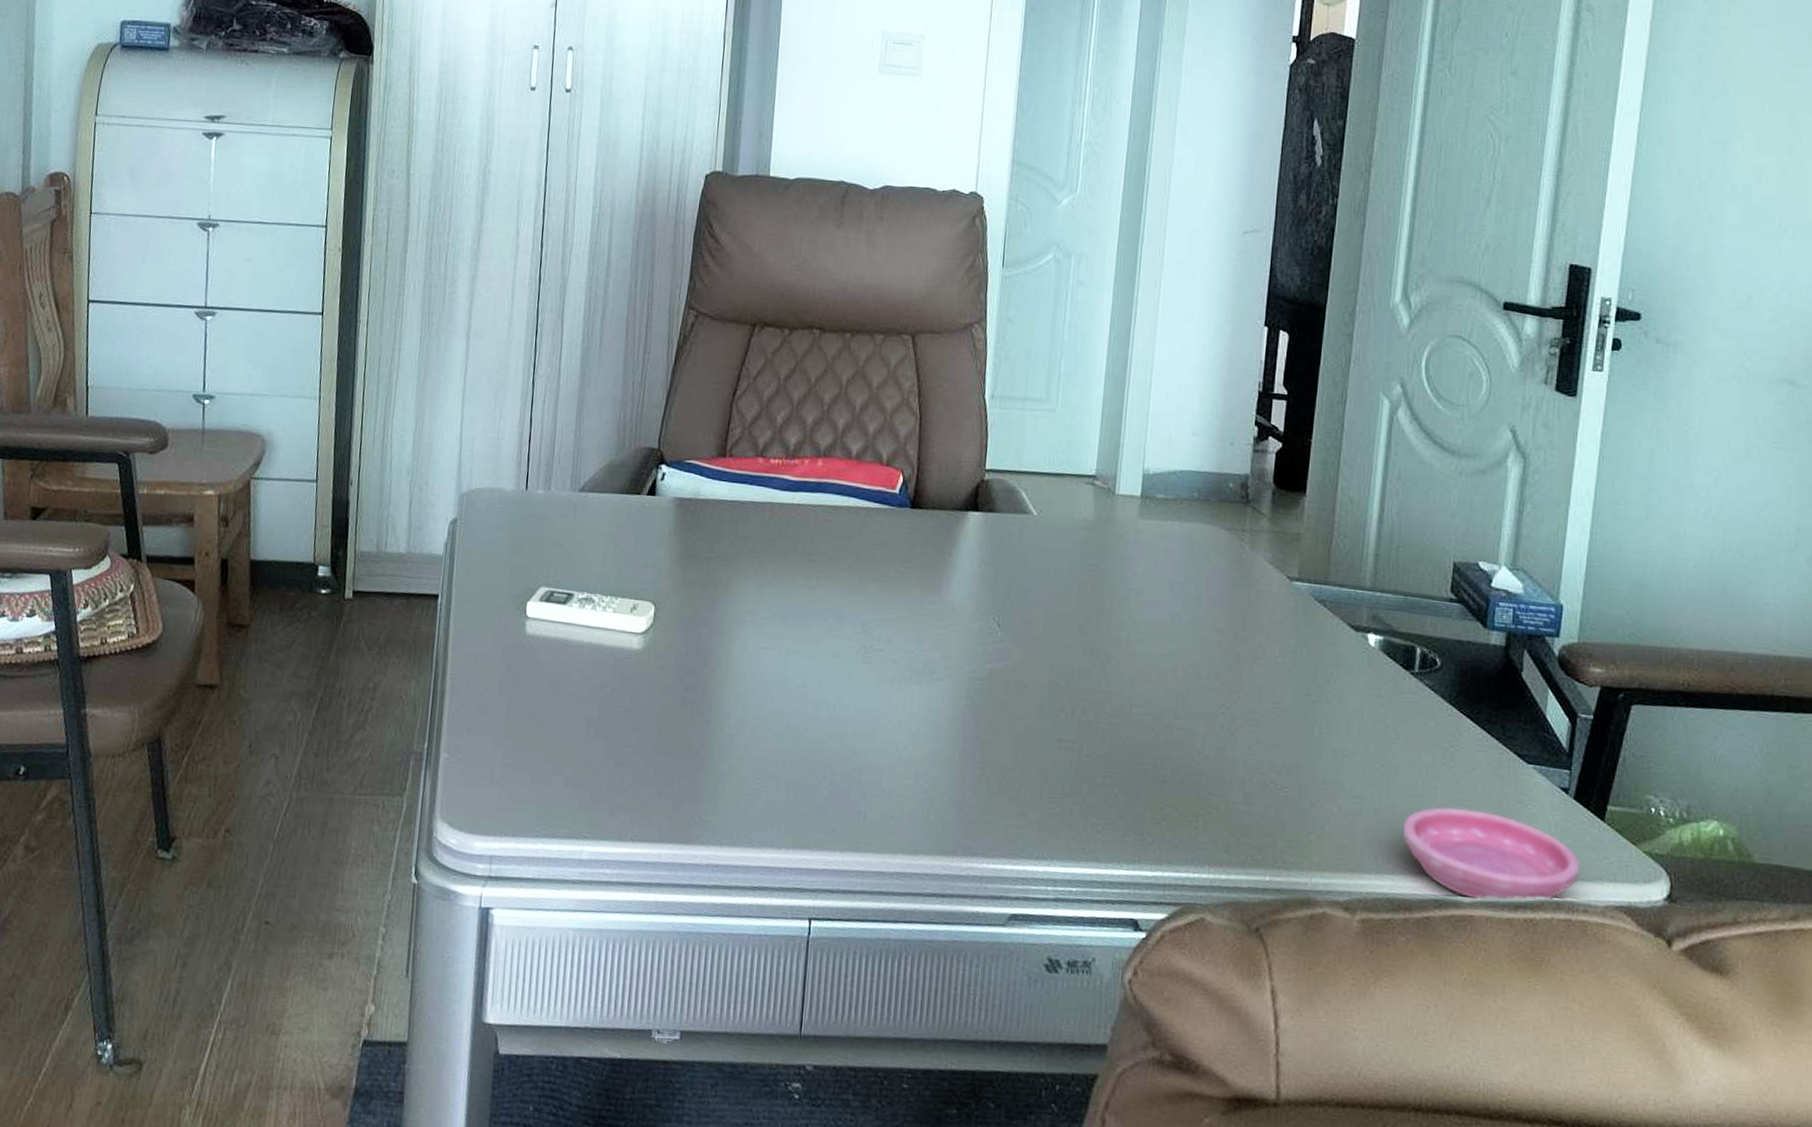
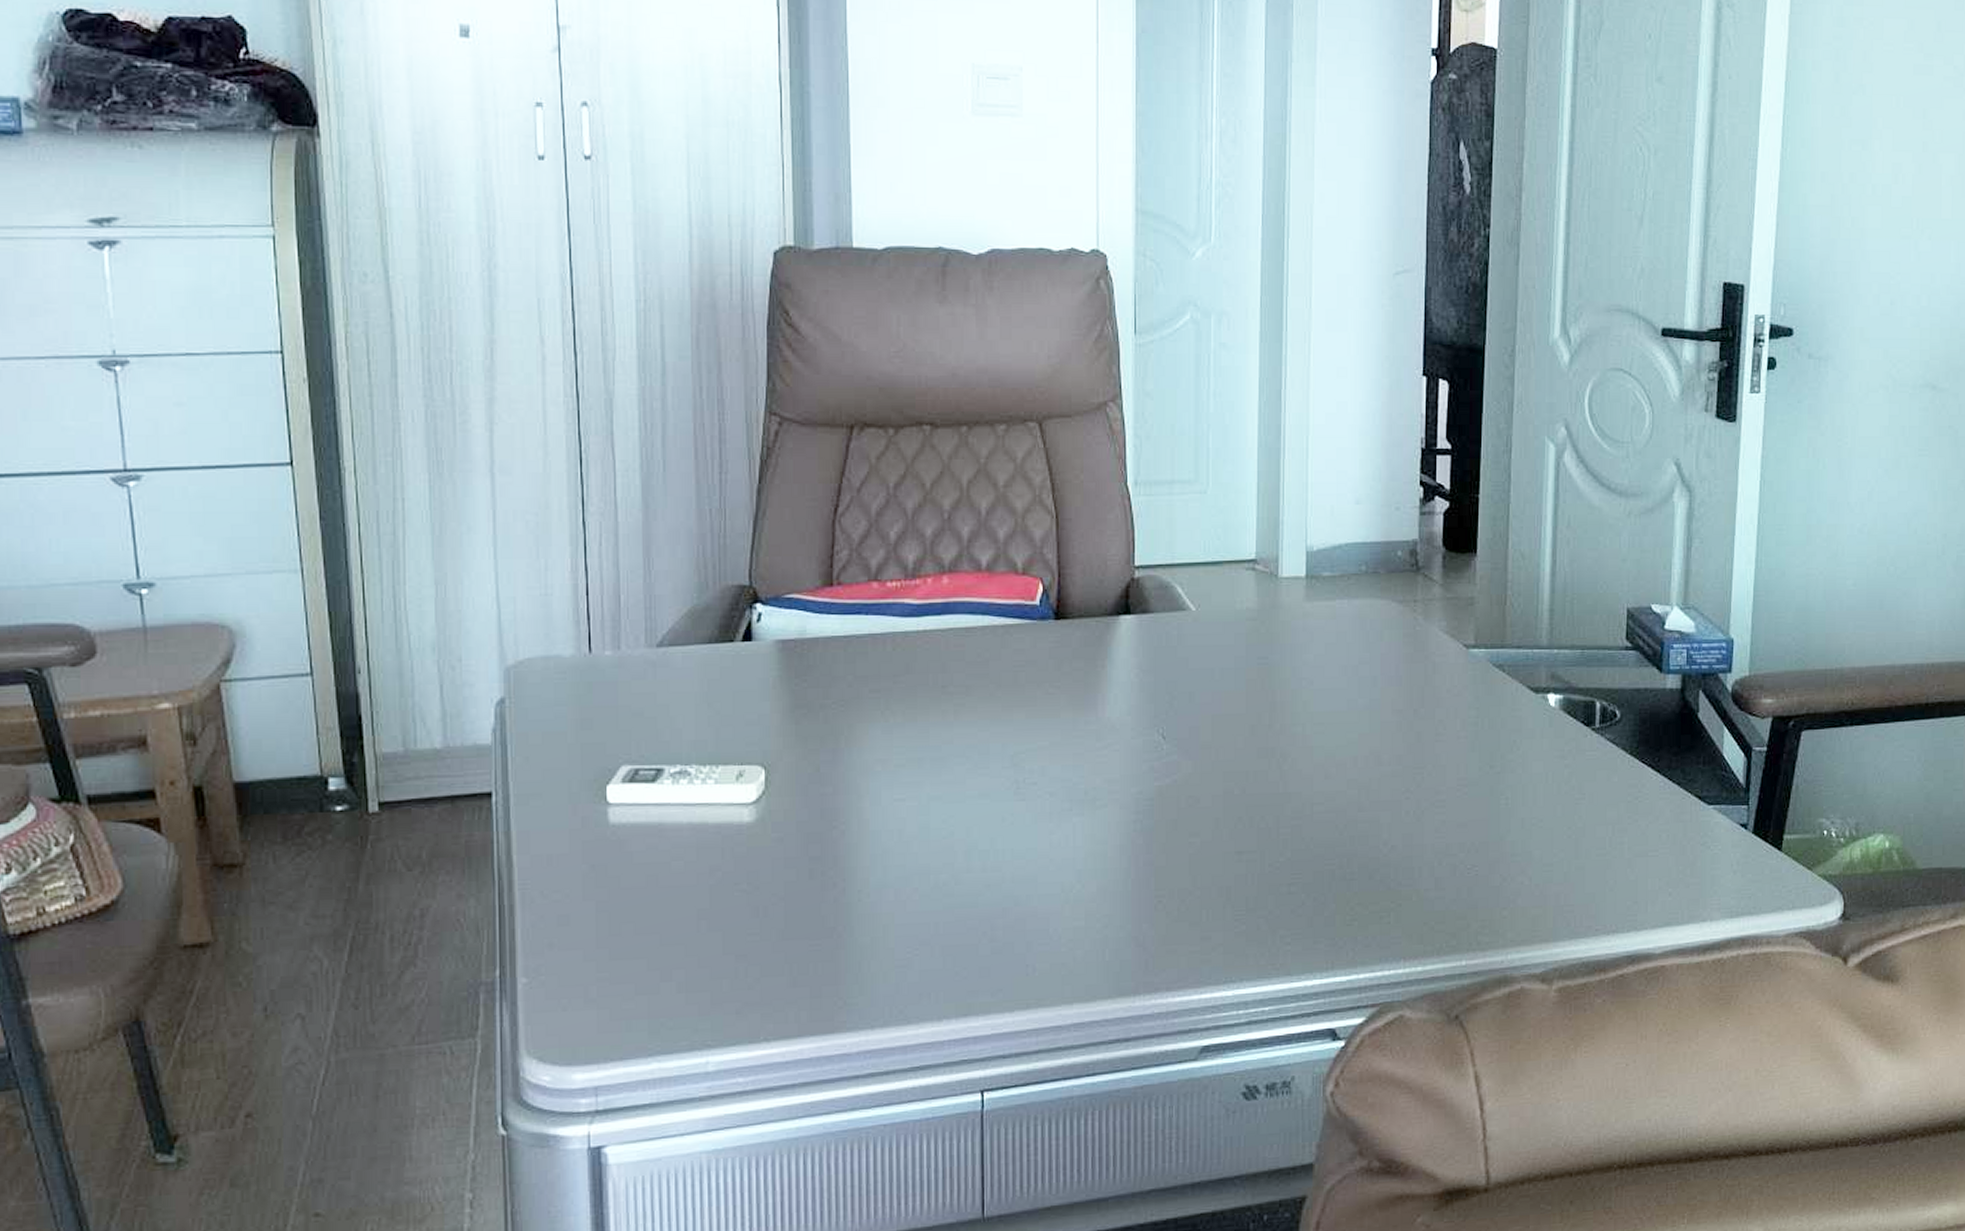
saucer: present [1402,807,1580,902] -> none [1593,859,1761,950]

